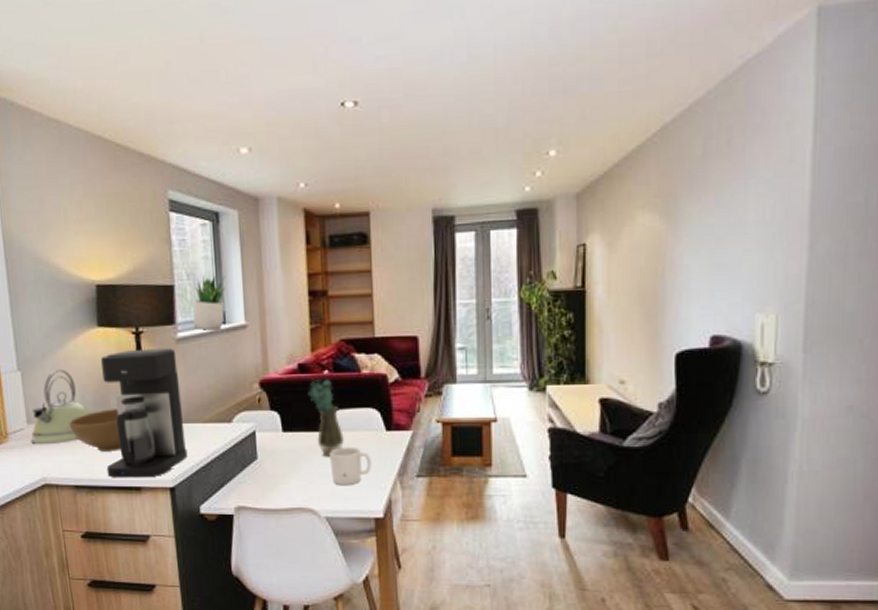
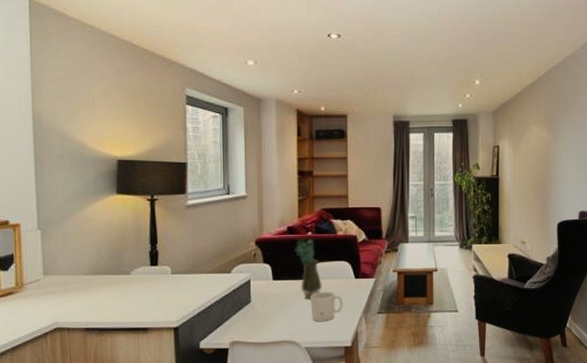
kettle: present [31,369,91,445] -> none [46,228,105,294]
bowl: present [69,409,121,452] -> none [84,262,131,299]
coffee maker: present [100,348,188,478] -> none [117,213,191,321]
planter: present [193,275,226,332] -> none [201,156,231,200]

